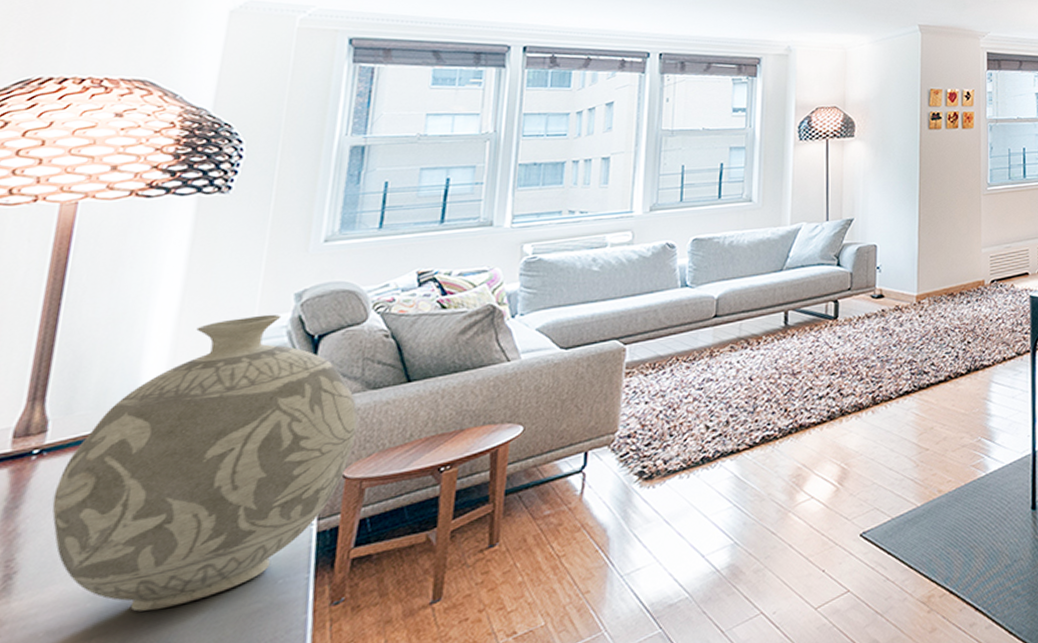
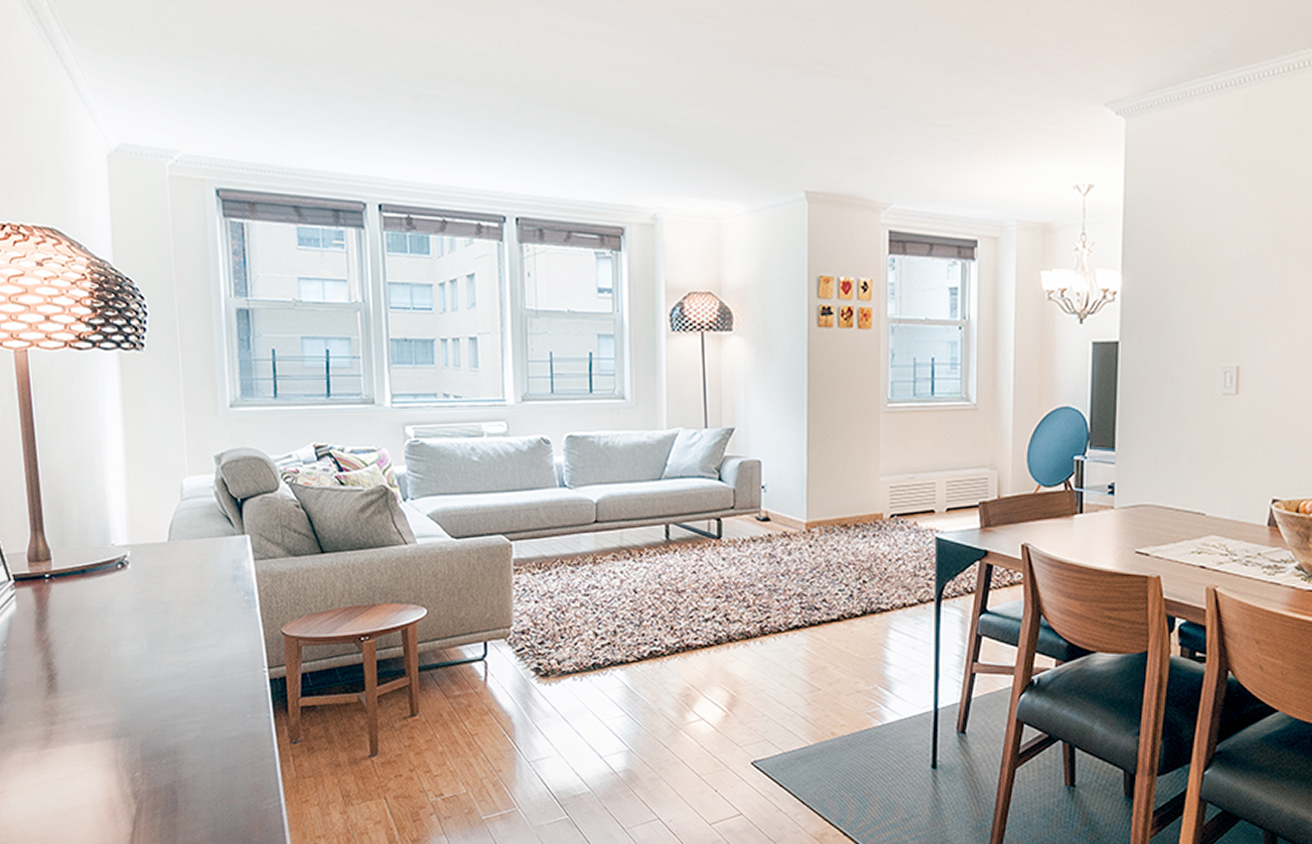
decorative vase: present [52,314,359,612] -> none [68,474,287,723]

